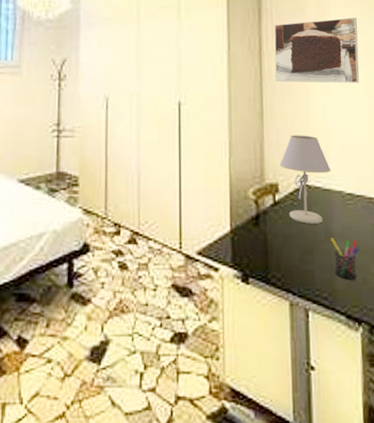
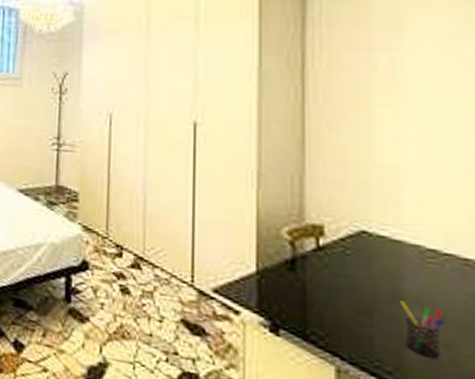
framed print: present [274,17,359,83] -> none [323,27,454,111]
table lamp: present [280,135,331,224] -> none [327,169,404,282]

